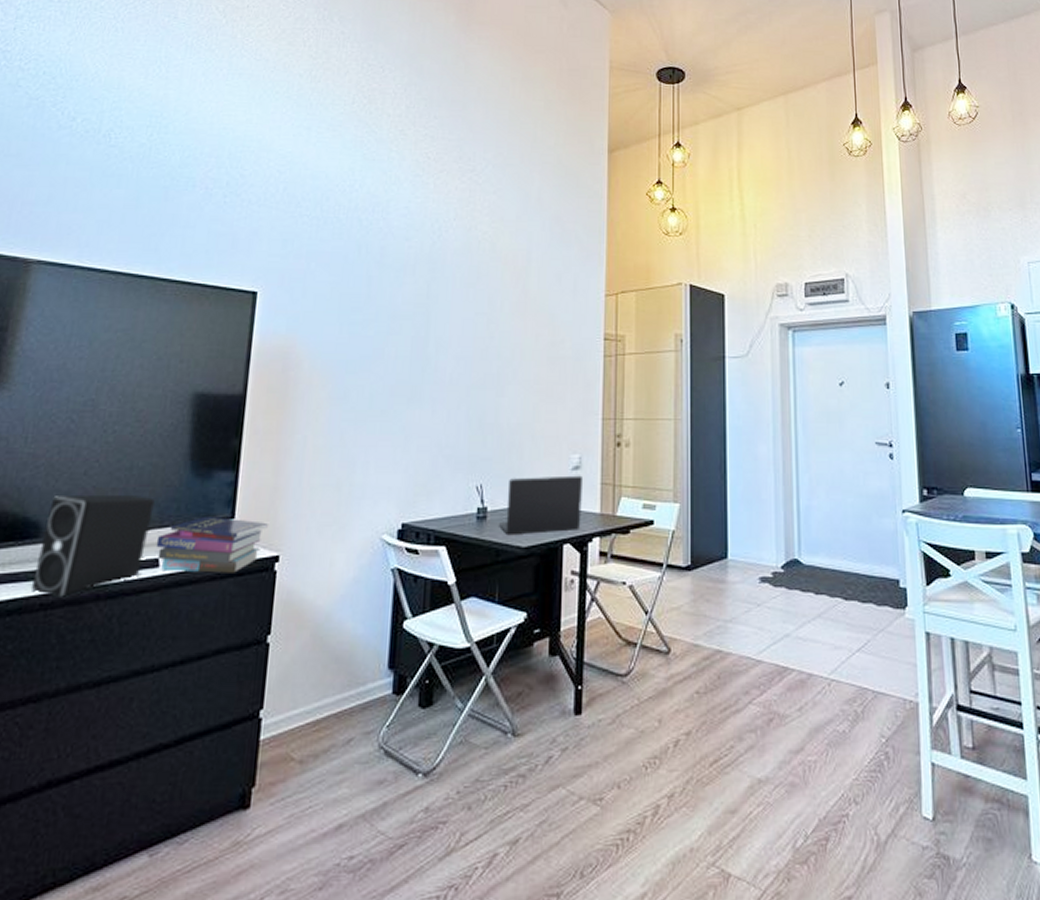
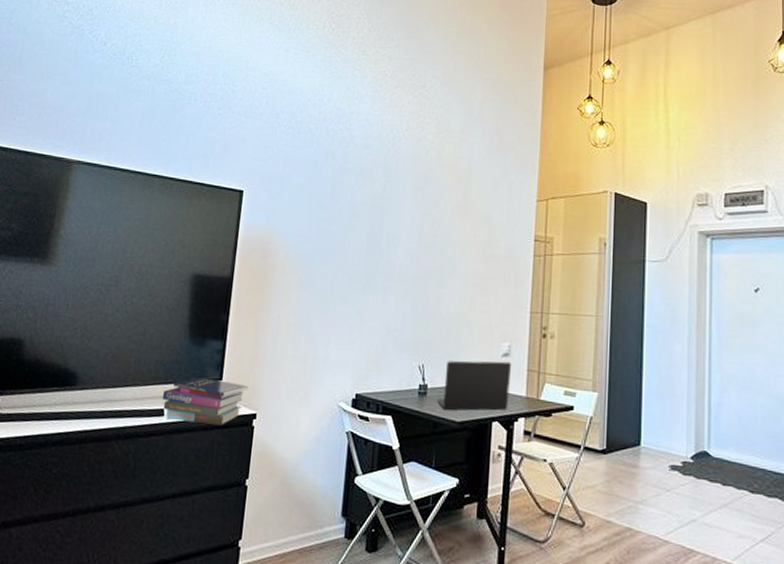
stereo: present [30,496,155,597] -> none [69,353,162,435]

